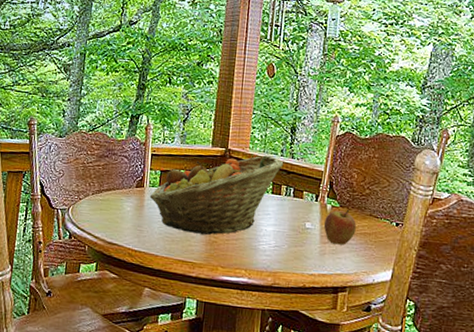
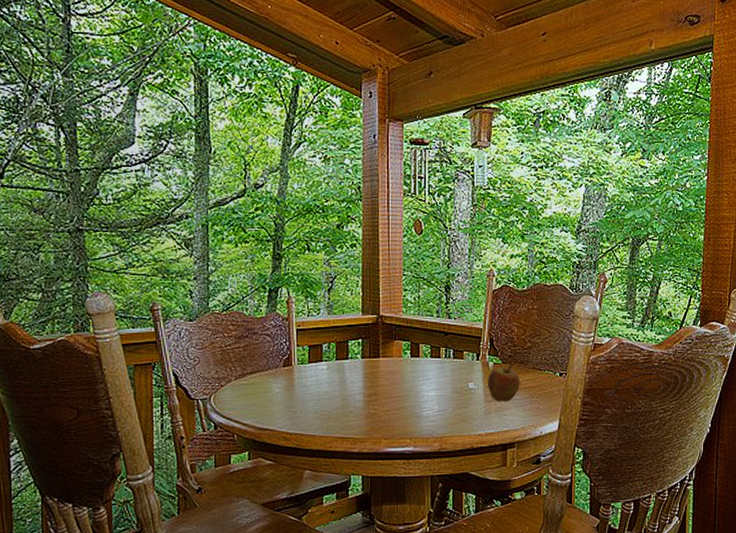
fruit basket: present [149,155,284,235] -> none [299,318,441,409]

